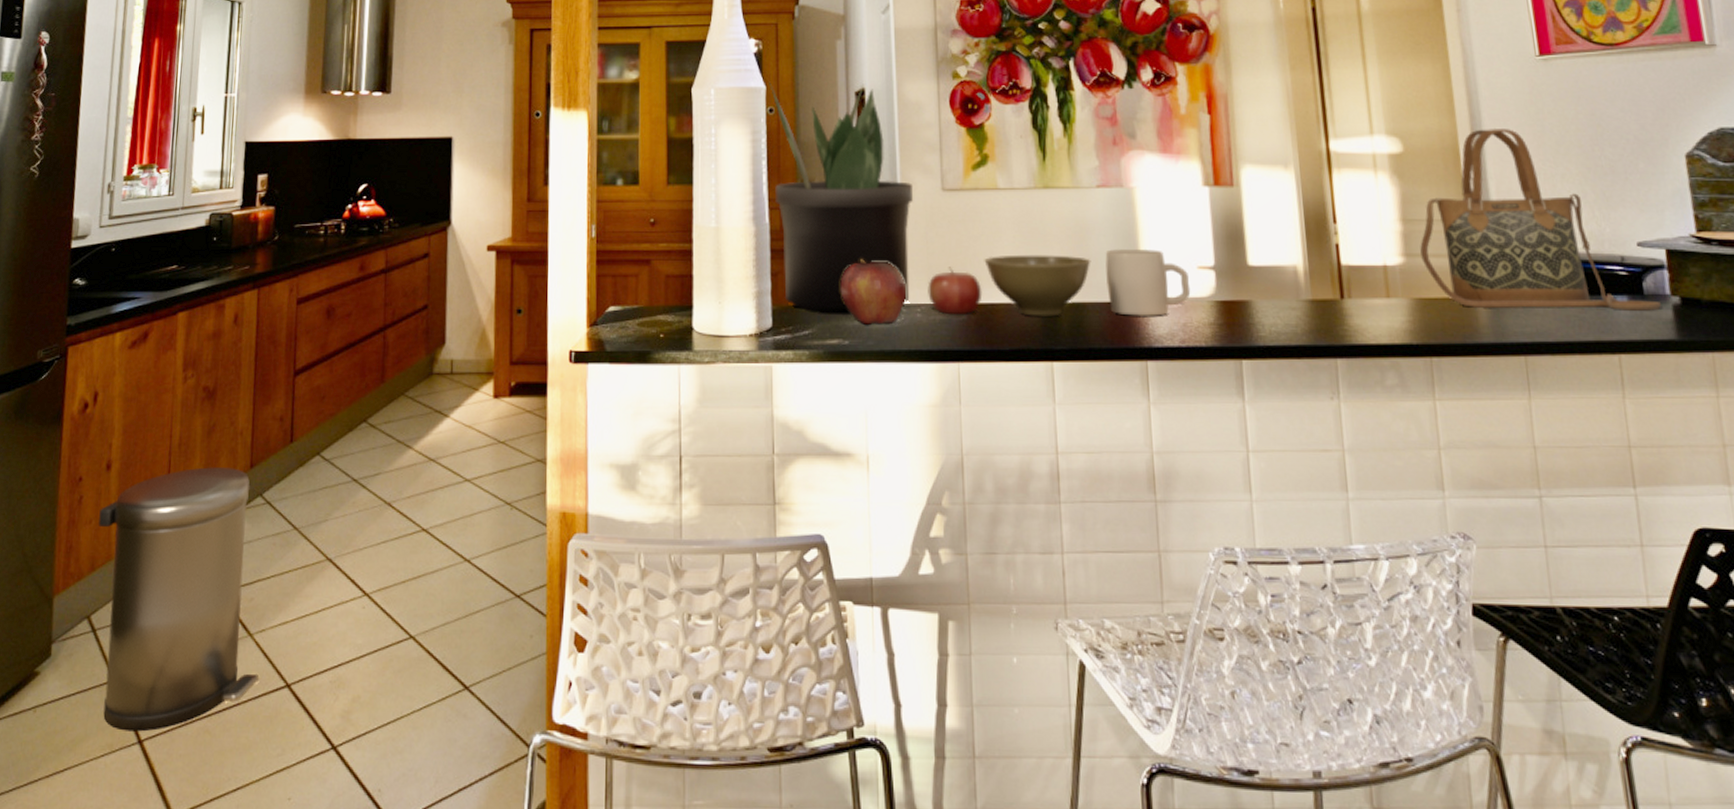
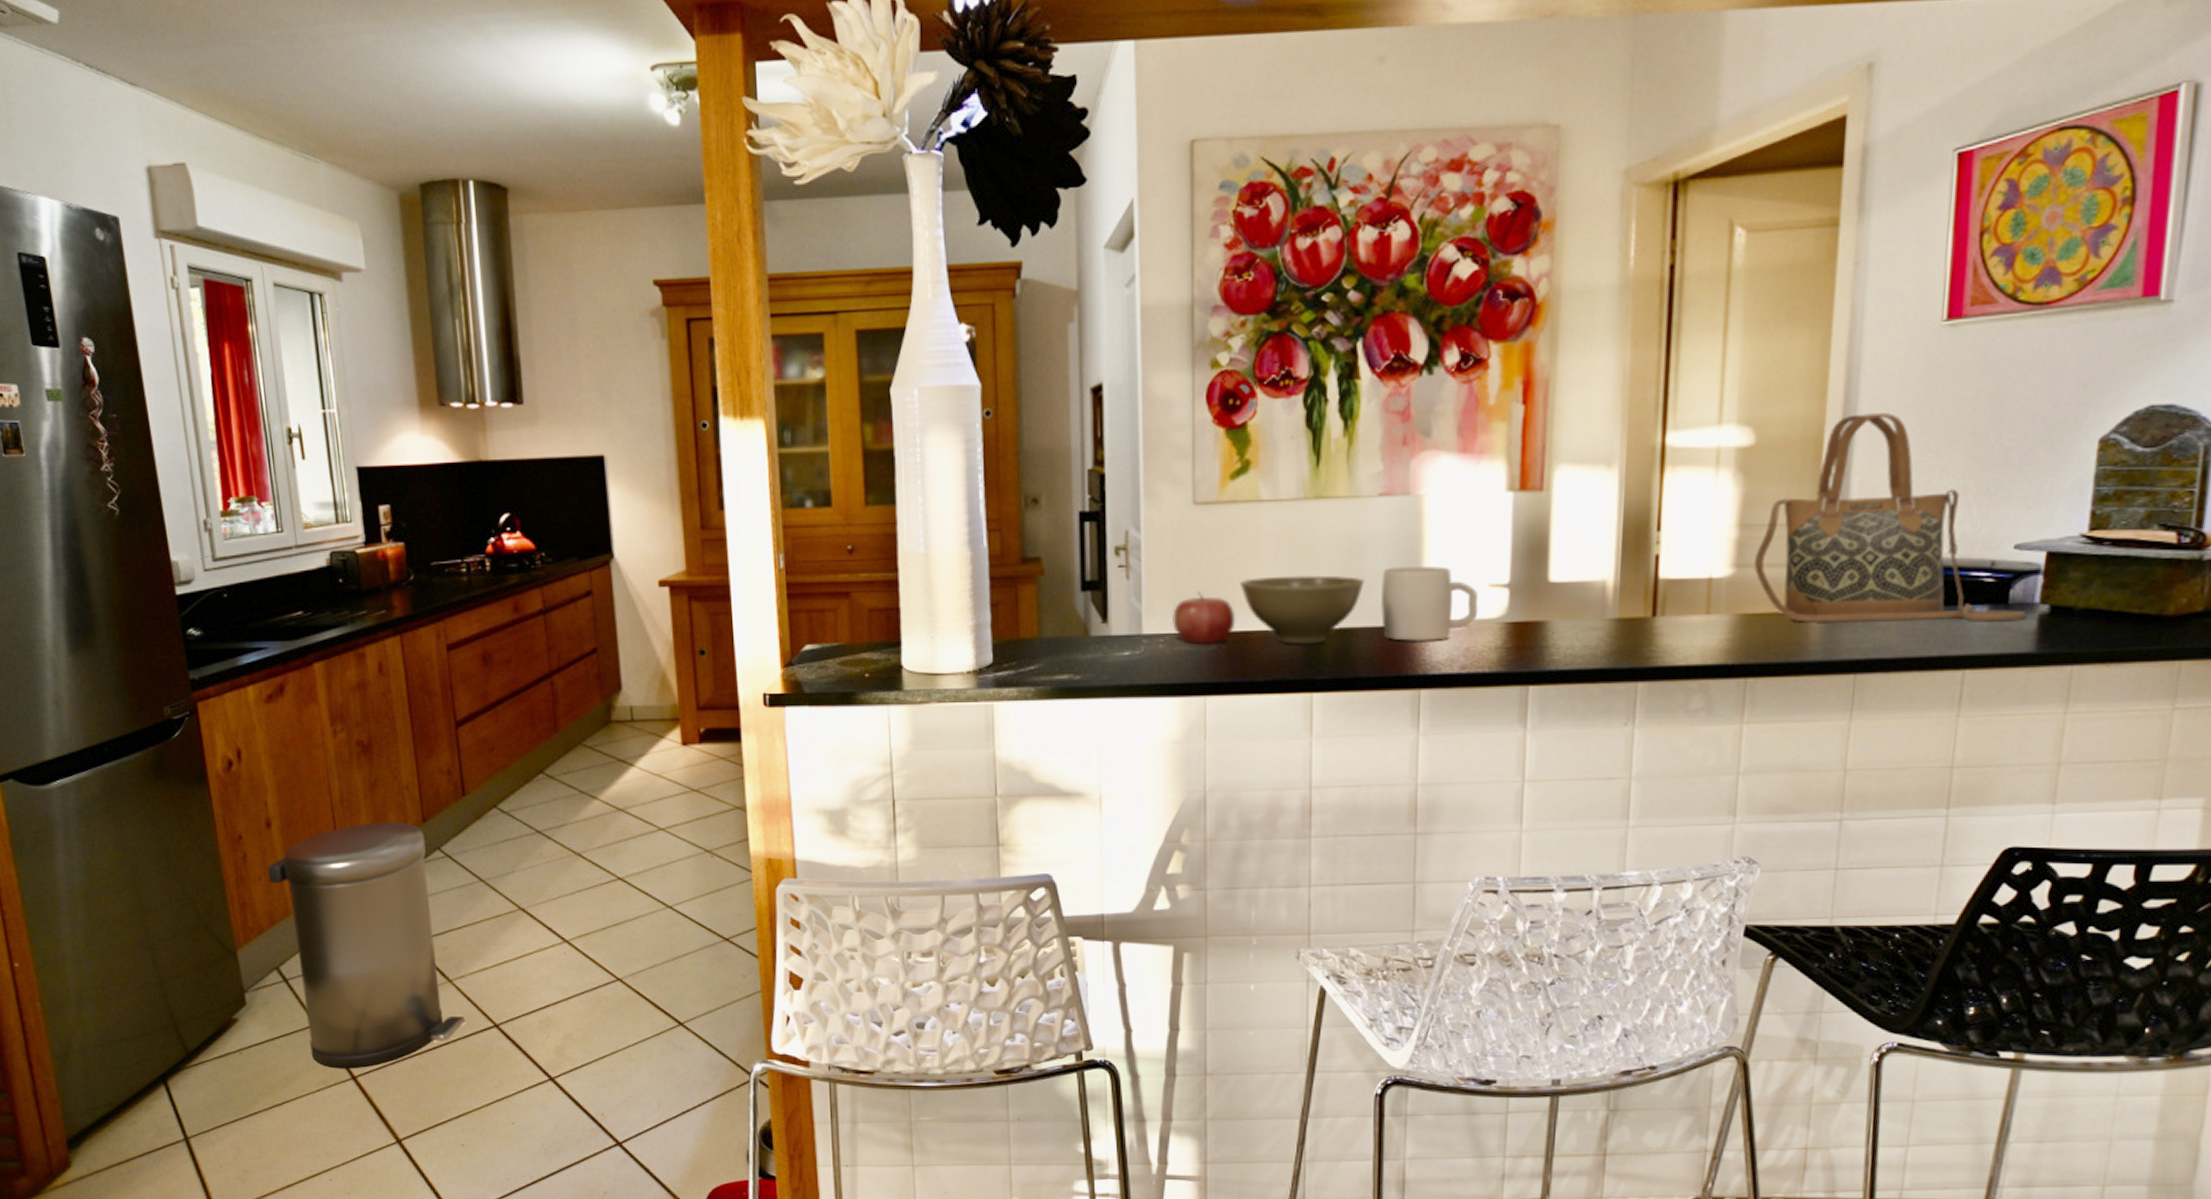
planter: present [769,83,914,317] -> none [985,377,1159,650]
fruit: present [840,258,907,326] -> none [1071,584,1148,659]

